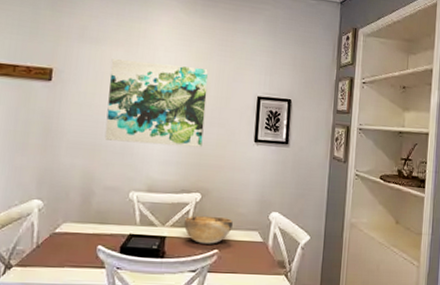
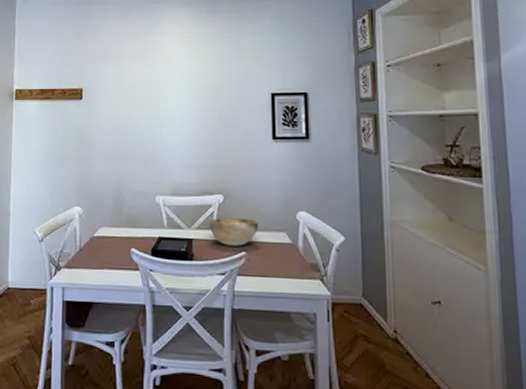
wall art: present [104,59,208,148] -> none [130,72,220,150]

